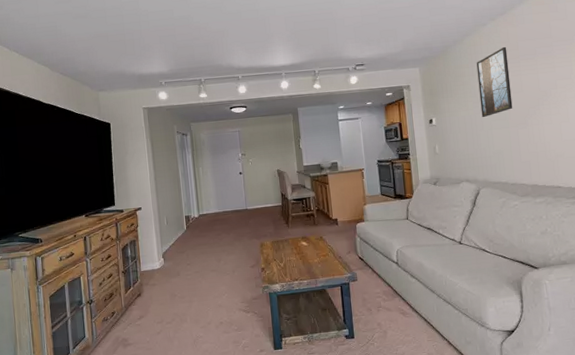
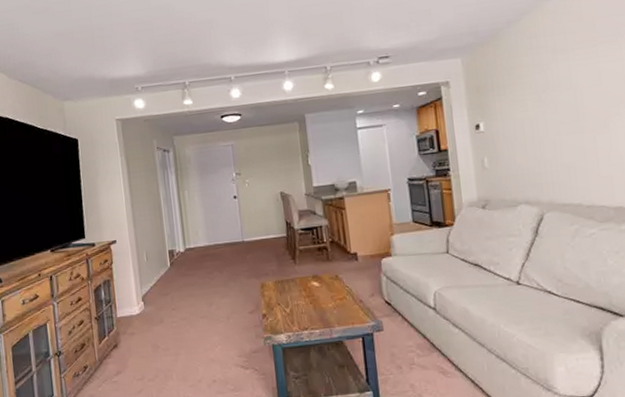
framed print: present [476,46,513,118] -> none [537,26,588,121]

